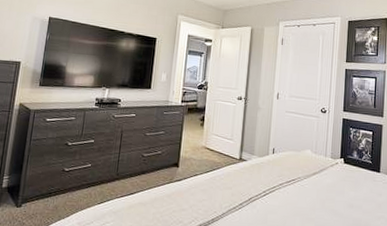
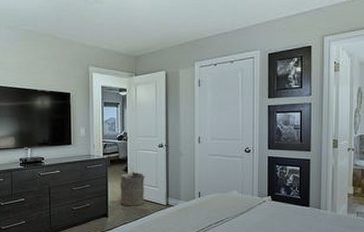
laundry hamper: none [193,122,221,158] -> present [120,172,145,206]

